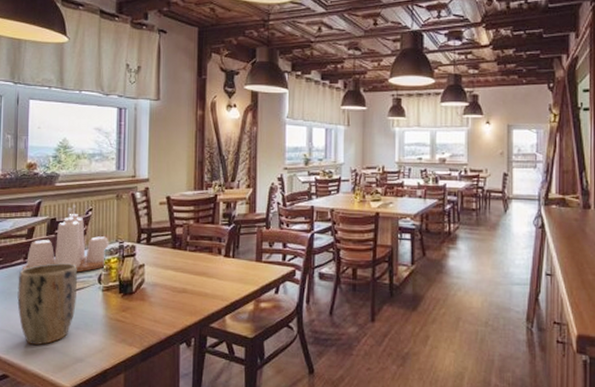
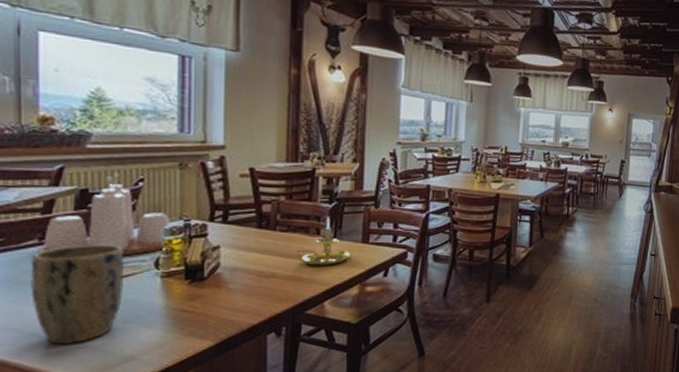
candle holder: none [202,237,247,283] -> present [296,216,351,266]

